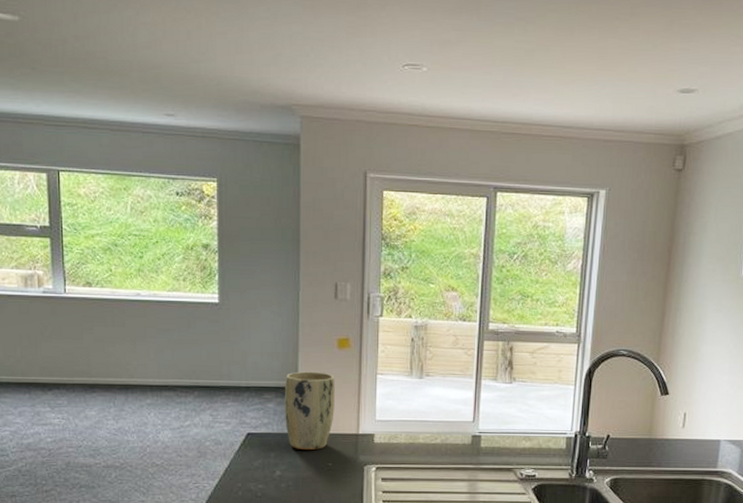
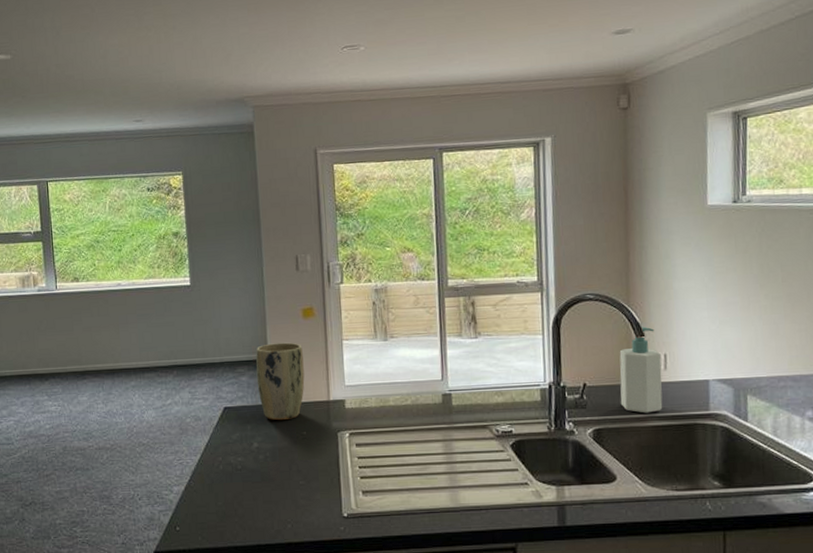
soap bottle: none [638,385,682,467] -> present [619,326,663,413]

